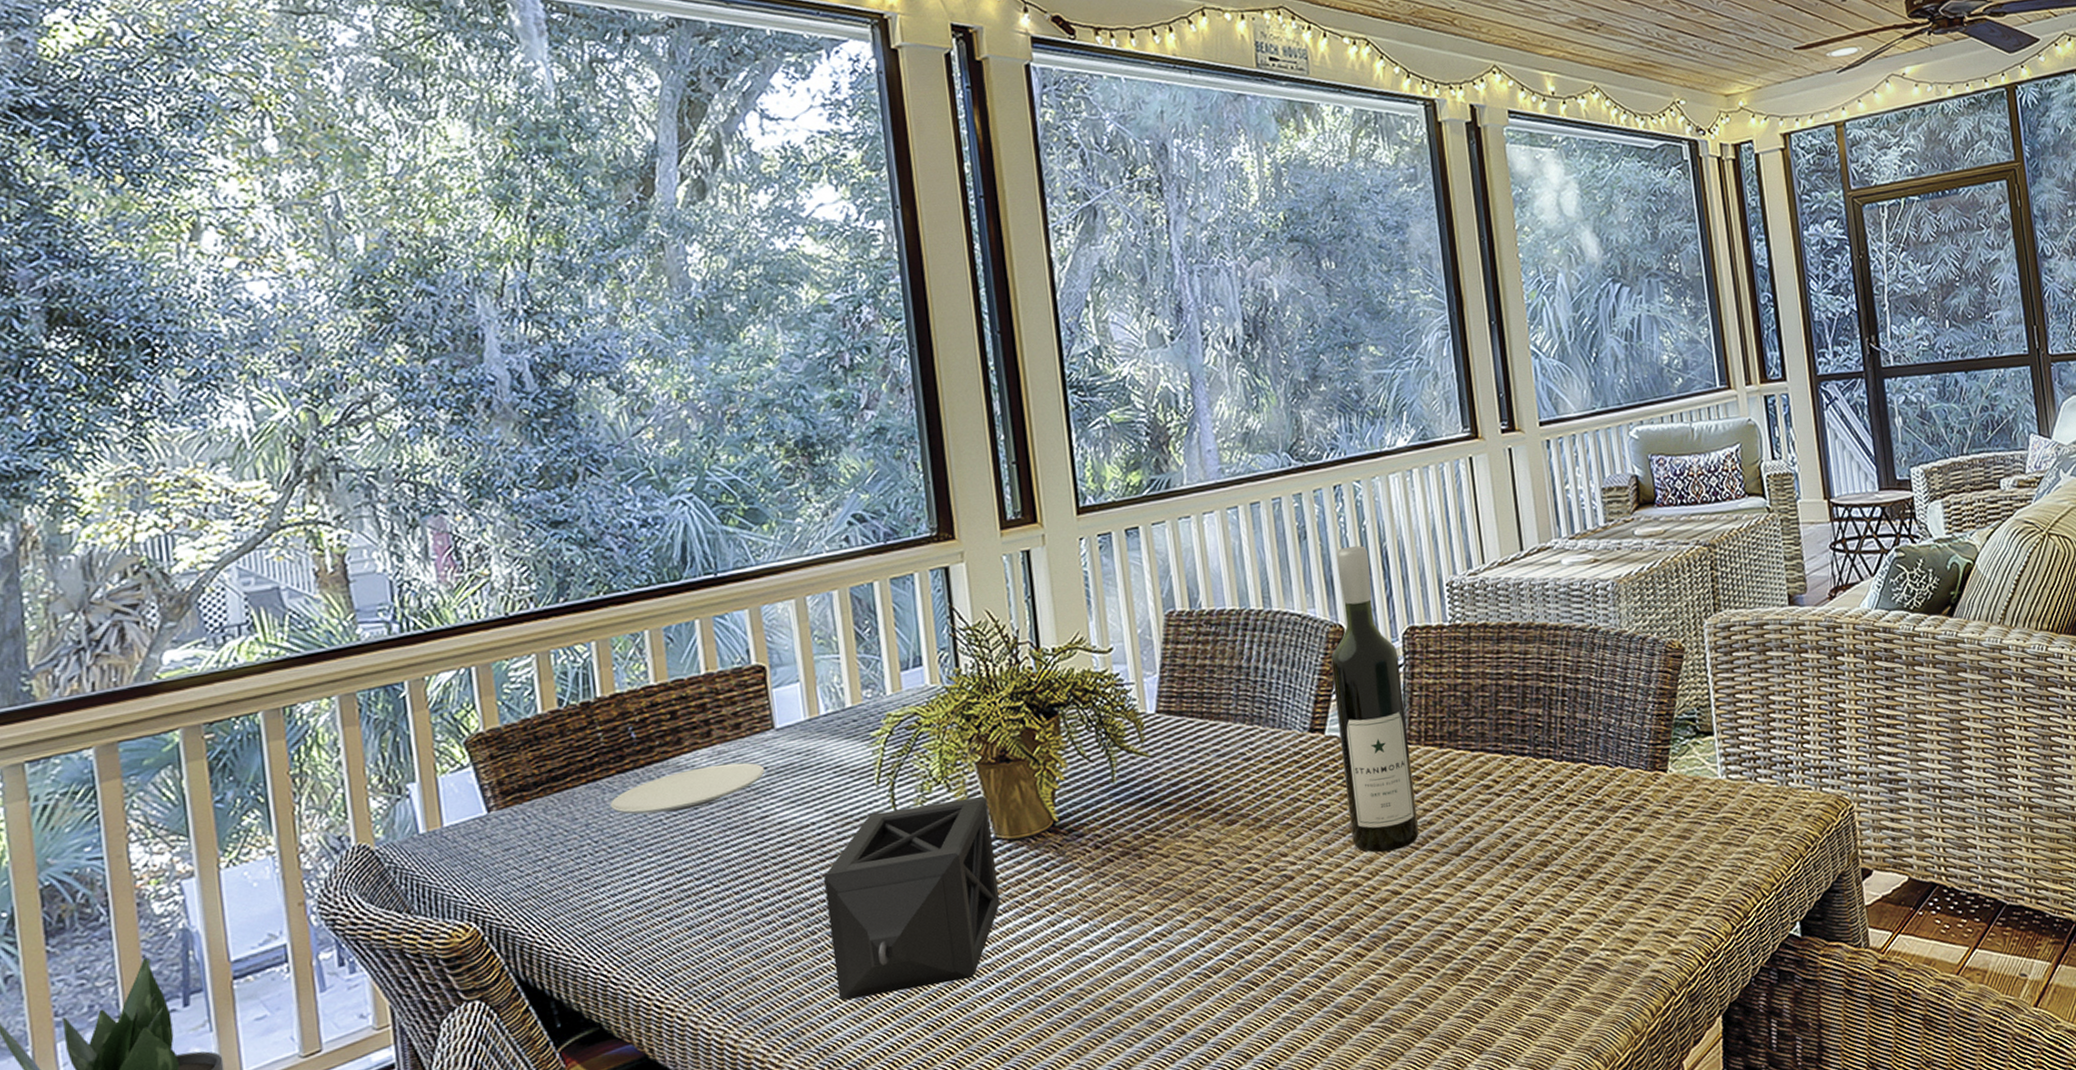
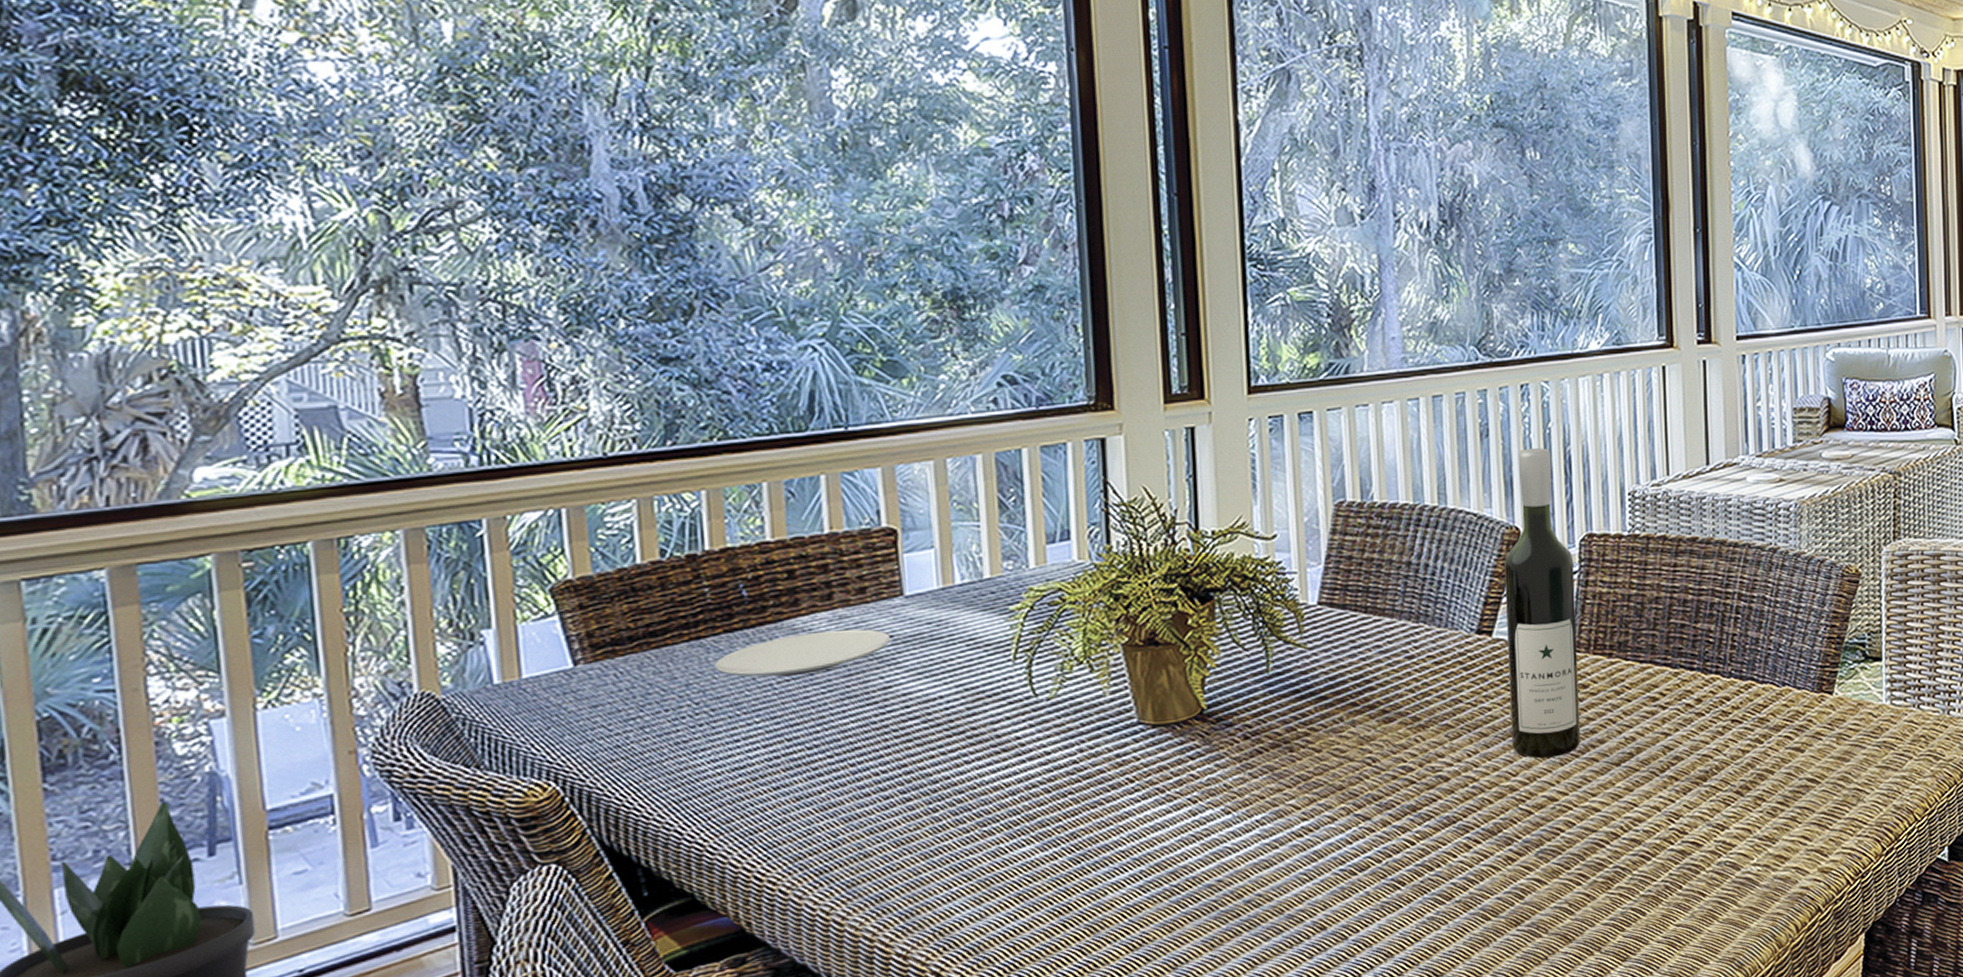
lantern: present [824,796,1001,1001] -> none [950,678,1139,881]

